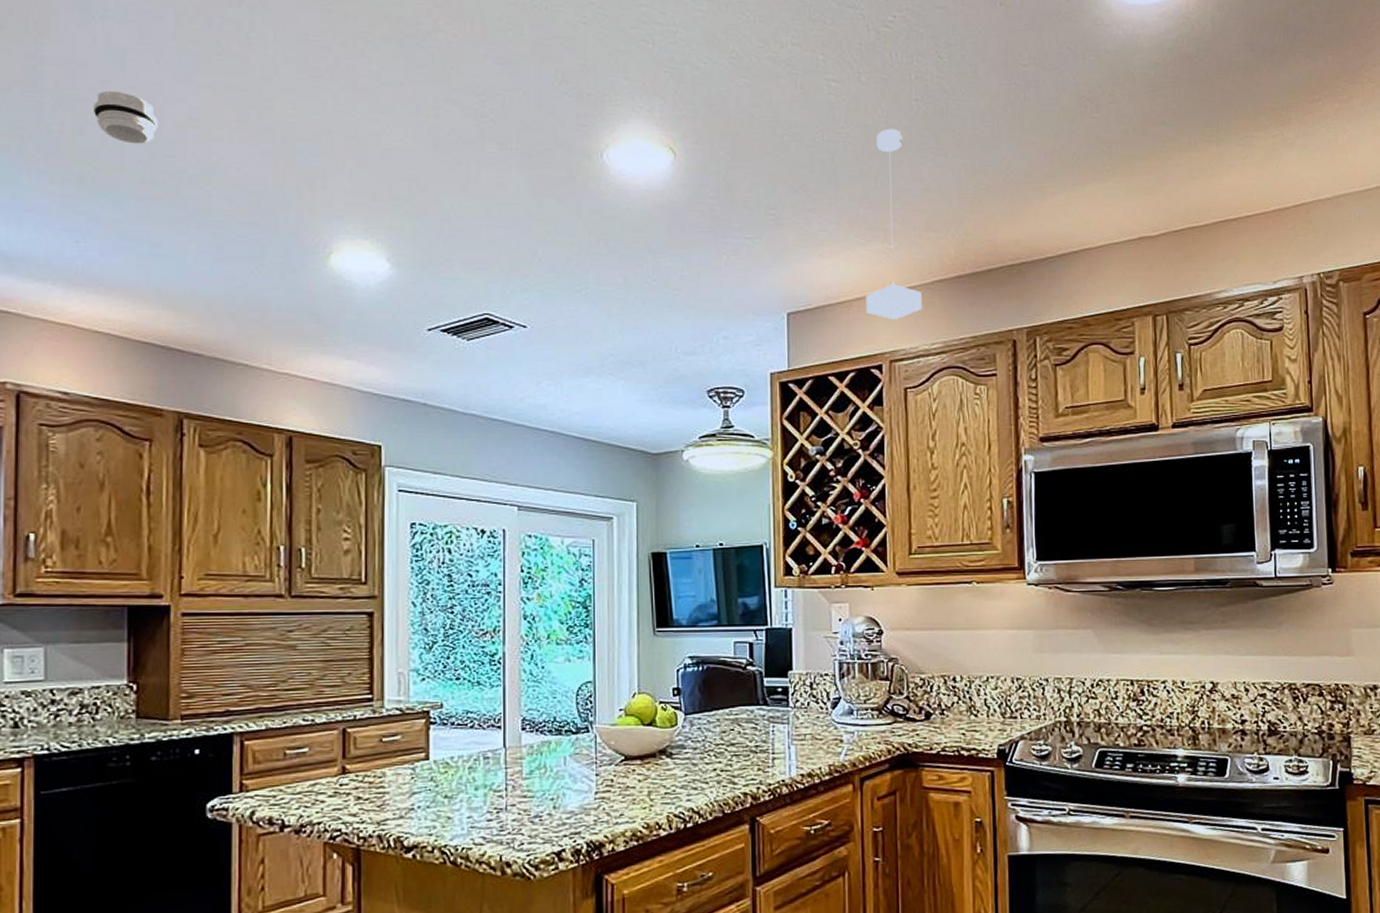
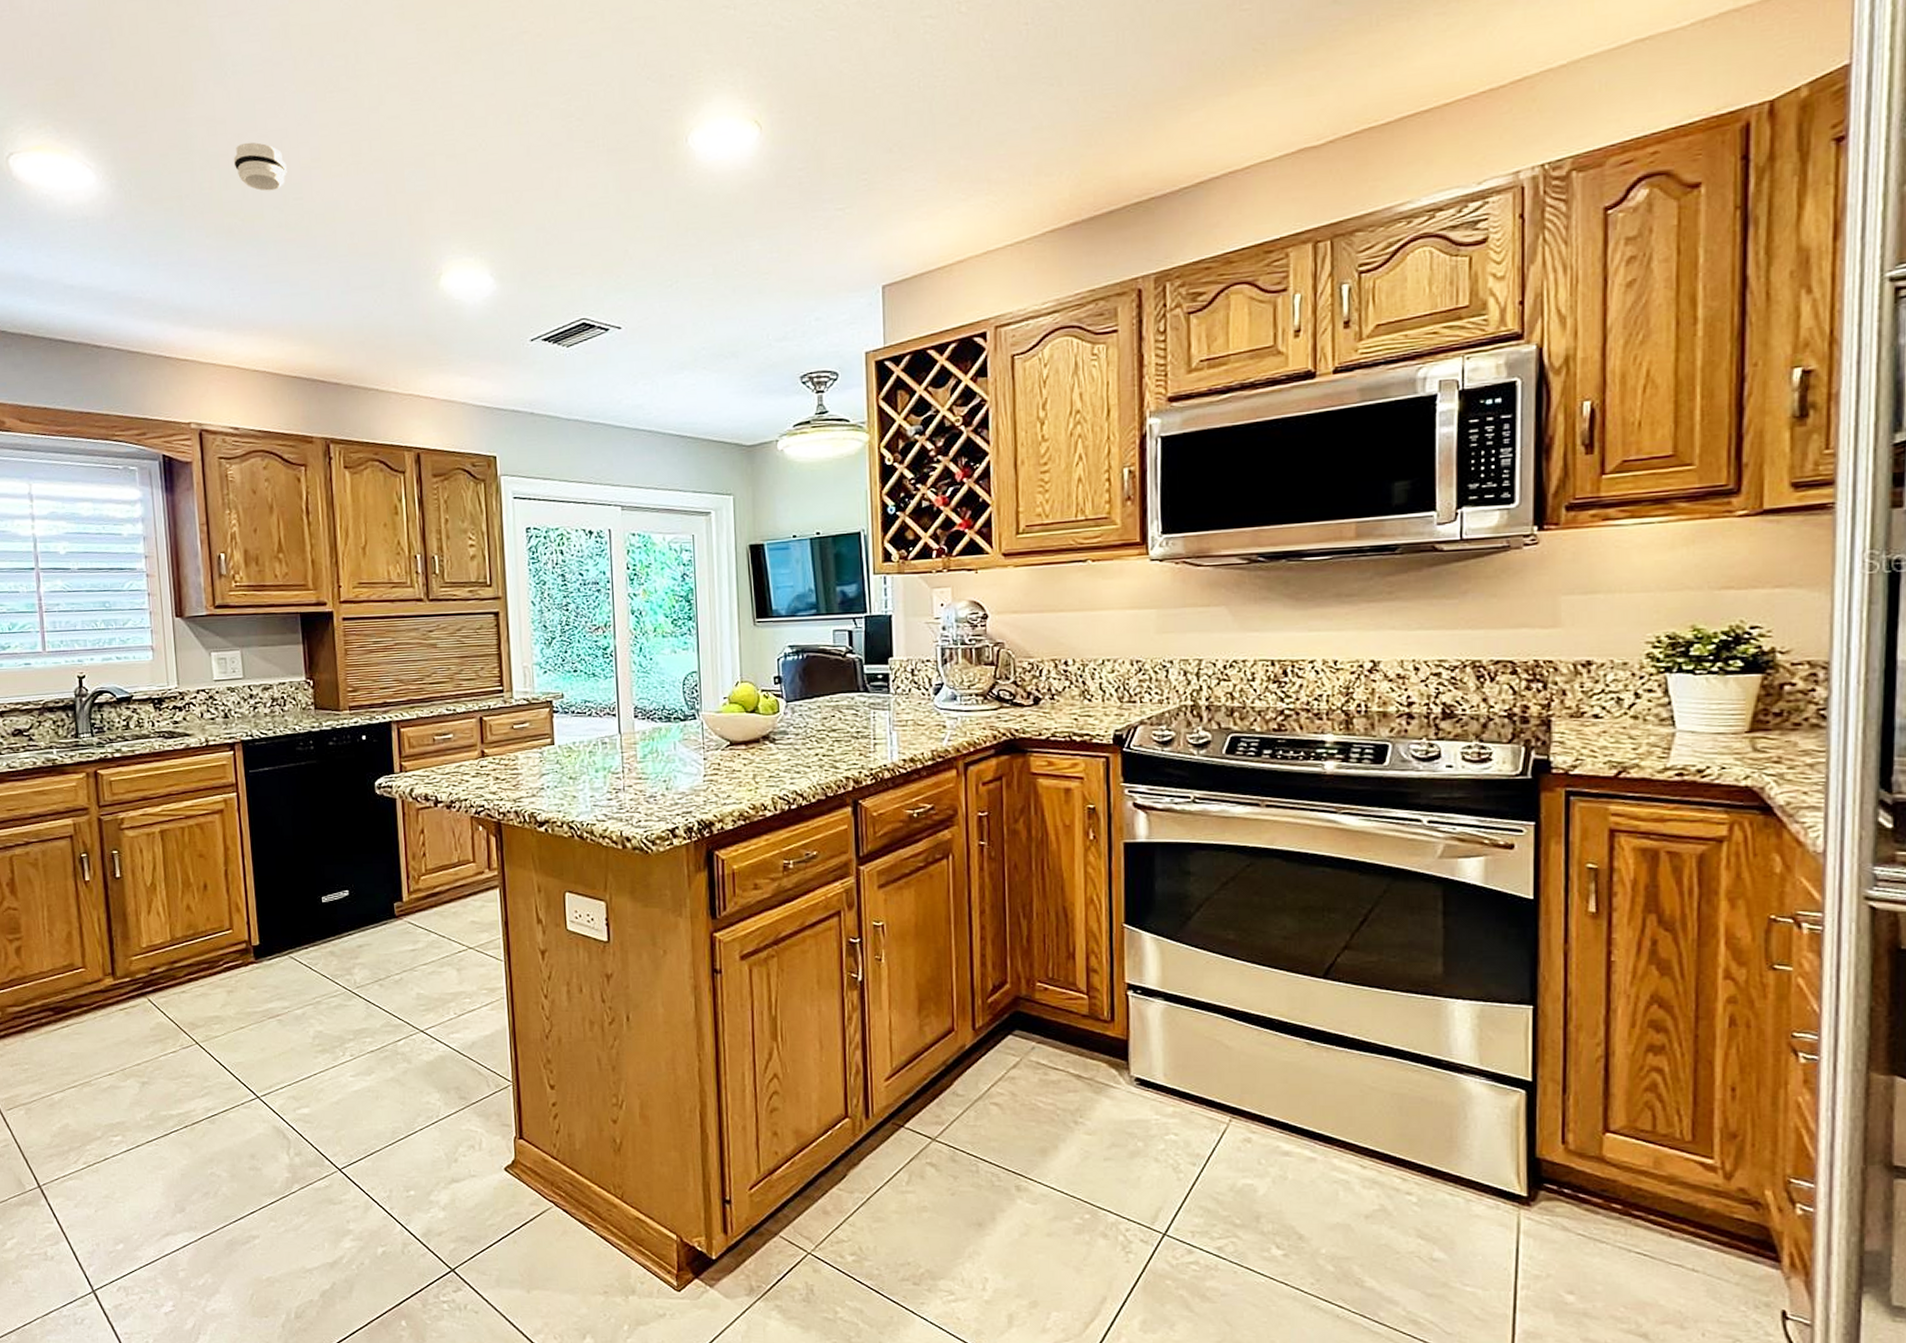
pendant lamp: present [866,129,922,320] -> none [968,62,1032,282]

